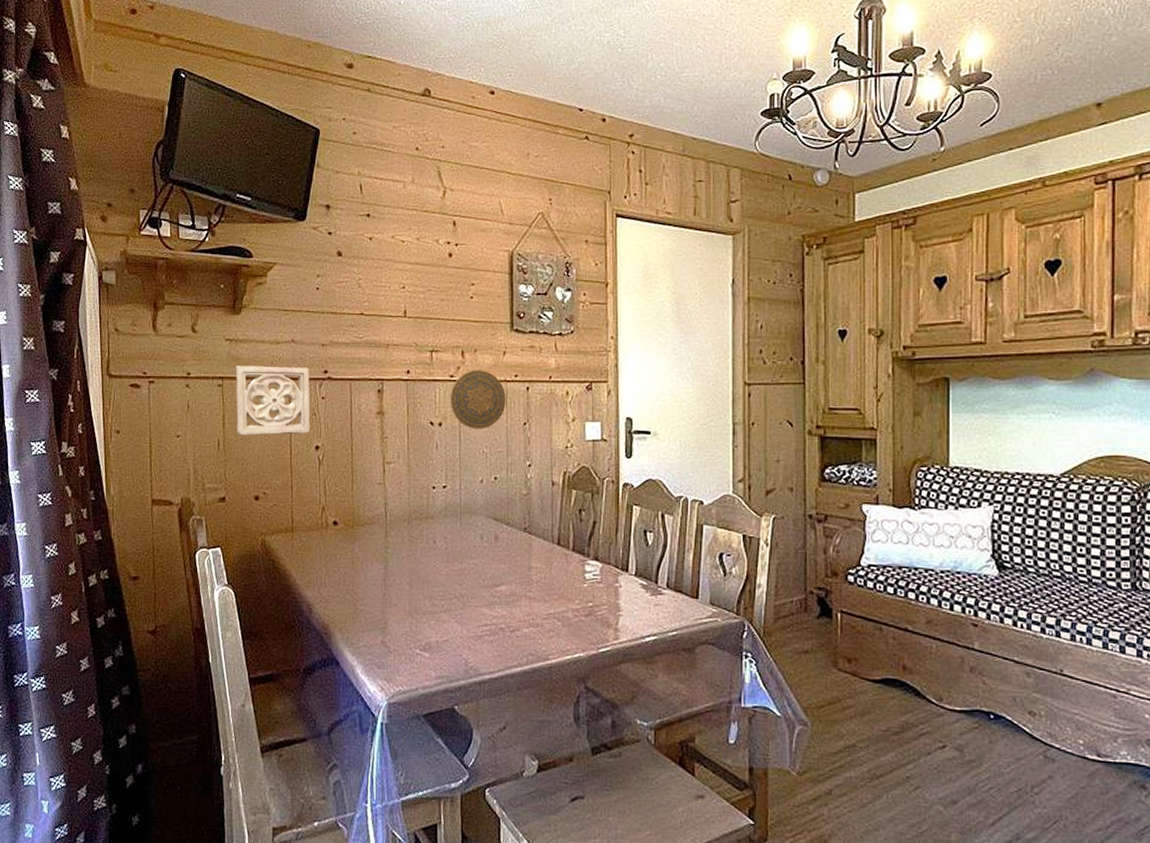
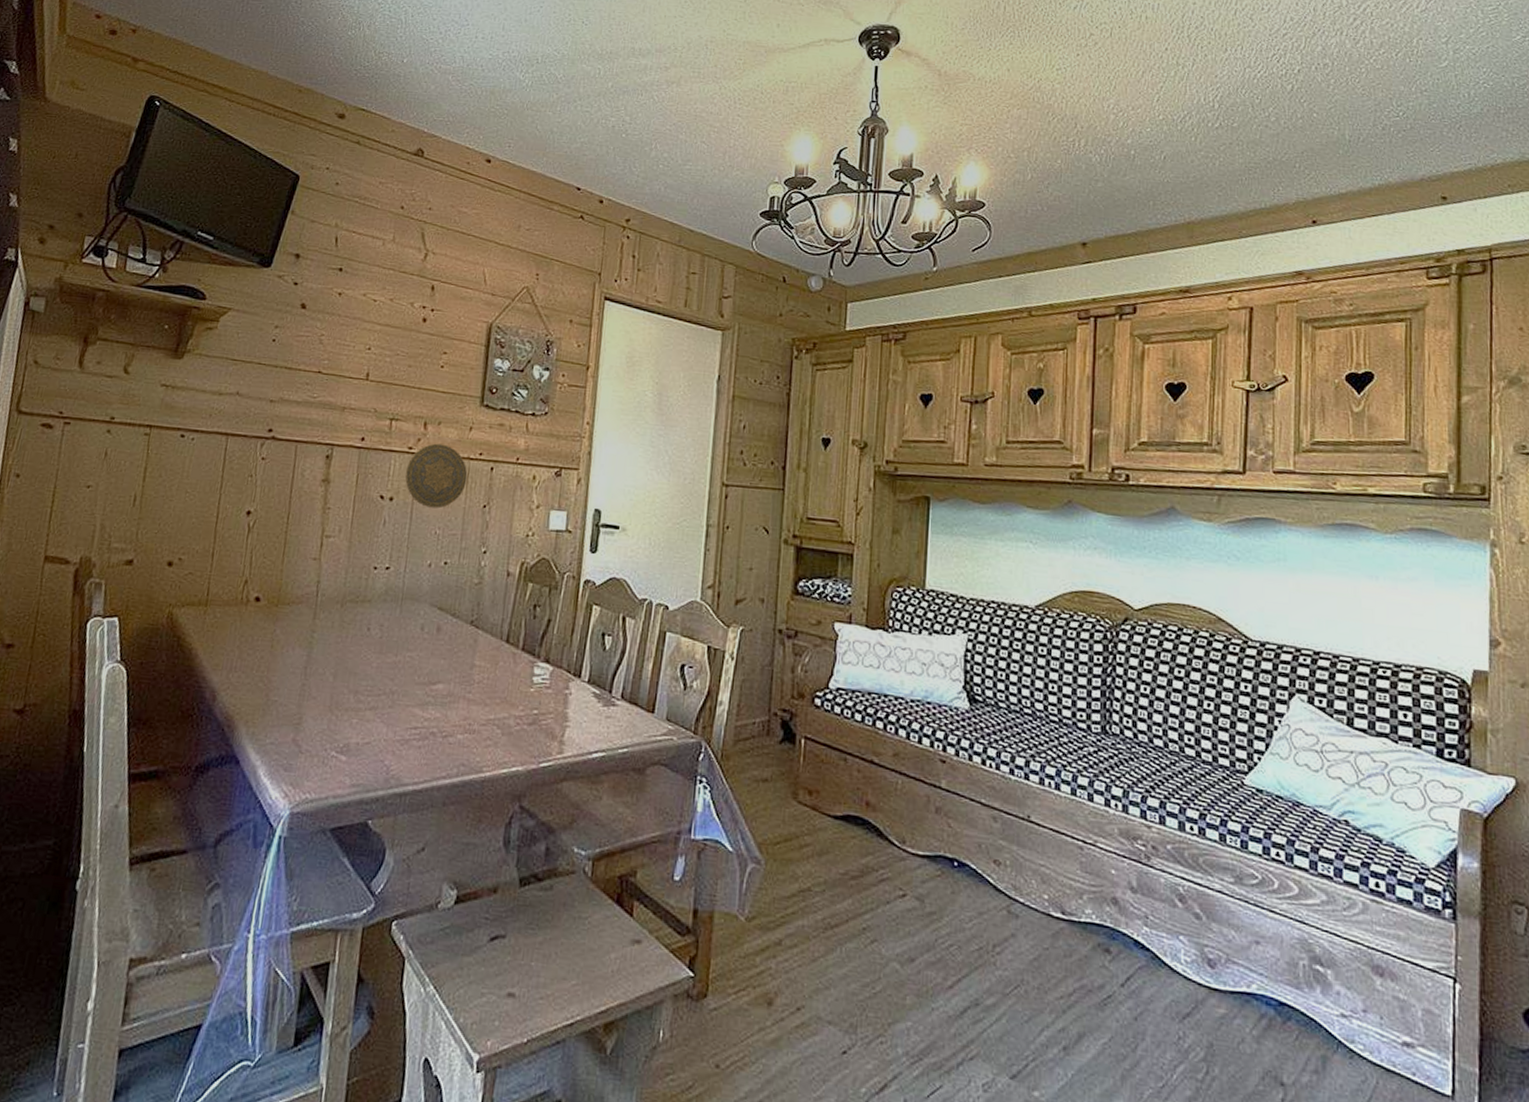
wall ornament: present [235,366,310,436] -> none [157,414,252,497]

